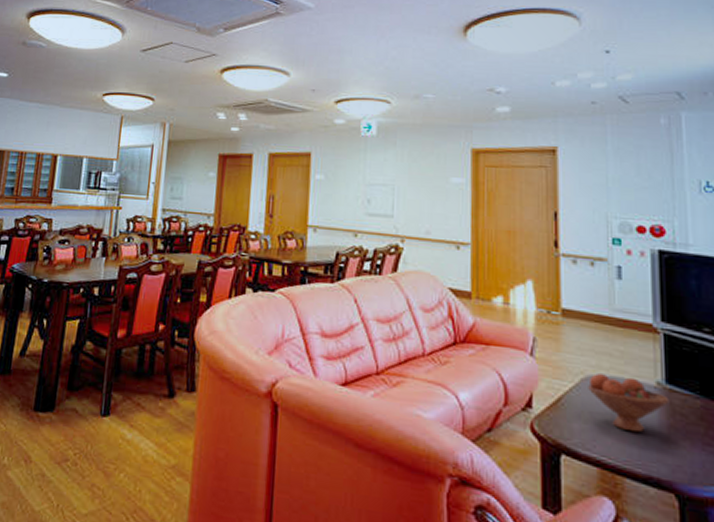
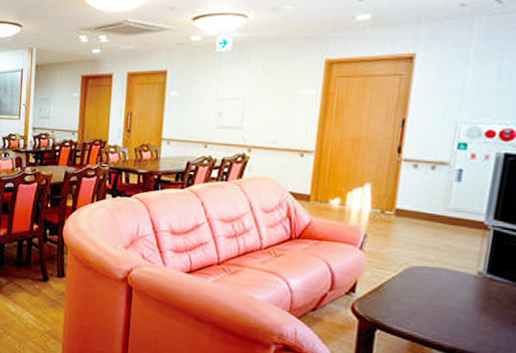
fruit bowl: present [588,373,670,433] -> none [410,265,488,314]

